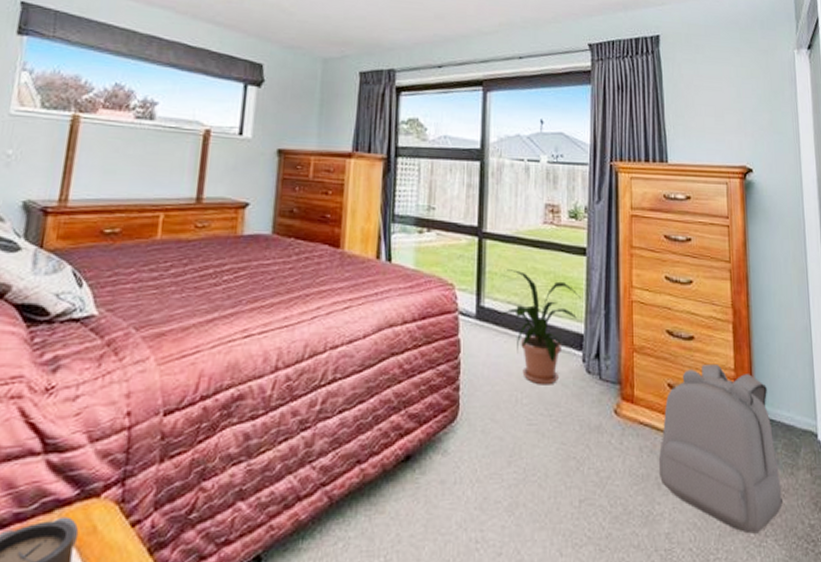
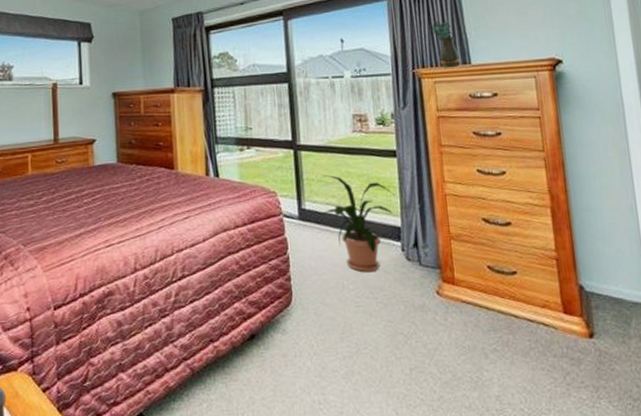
vase: none [632,112,657,165] -> present [431,20,460,69]
backpack: present [658,363,783,534] -> none [483,245,615,396]

